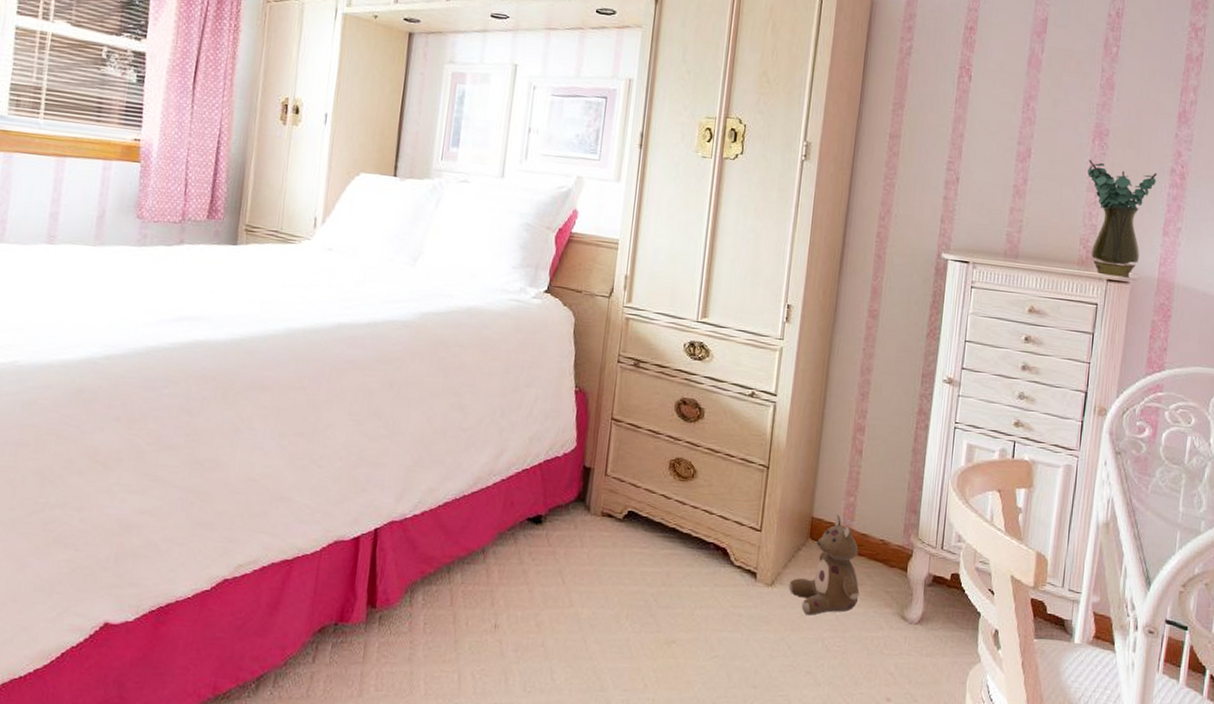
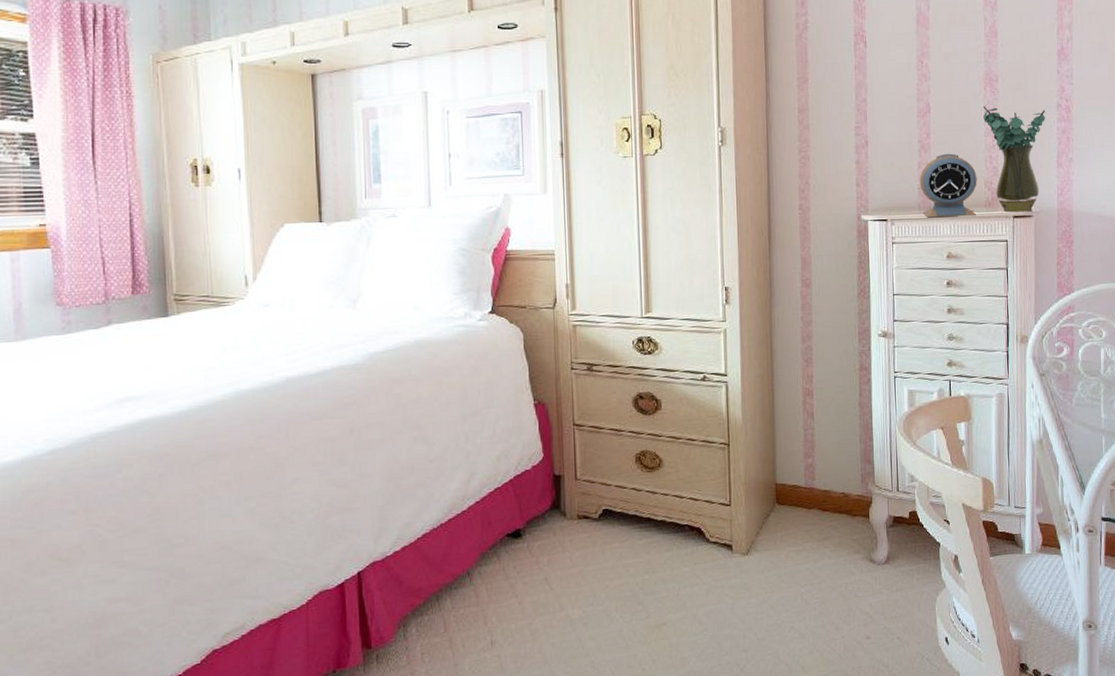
stuffed bear: present [789,514,860,616] -> none [763,477,829,575]
alarm clock: none [1009,202,1073,273] -> present [919,153,977,218]

